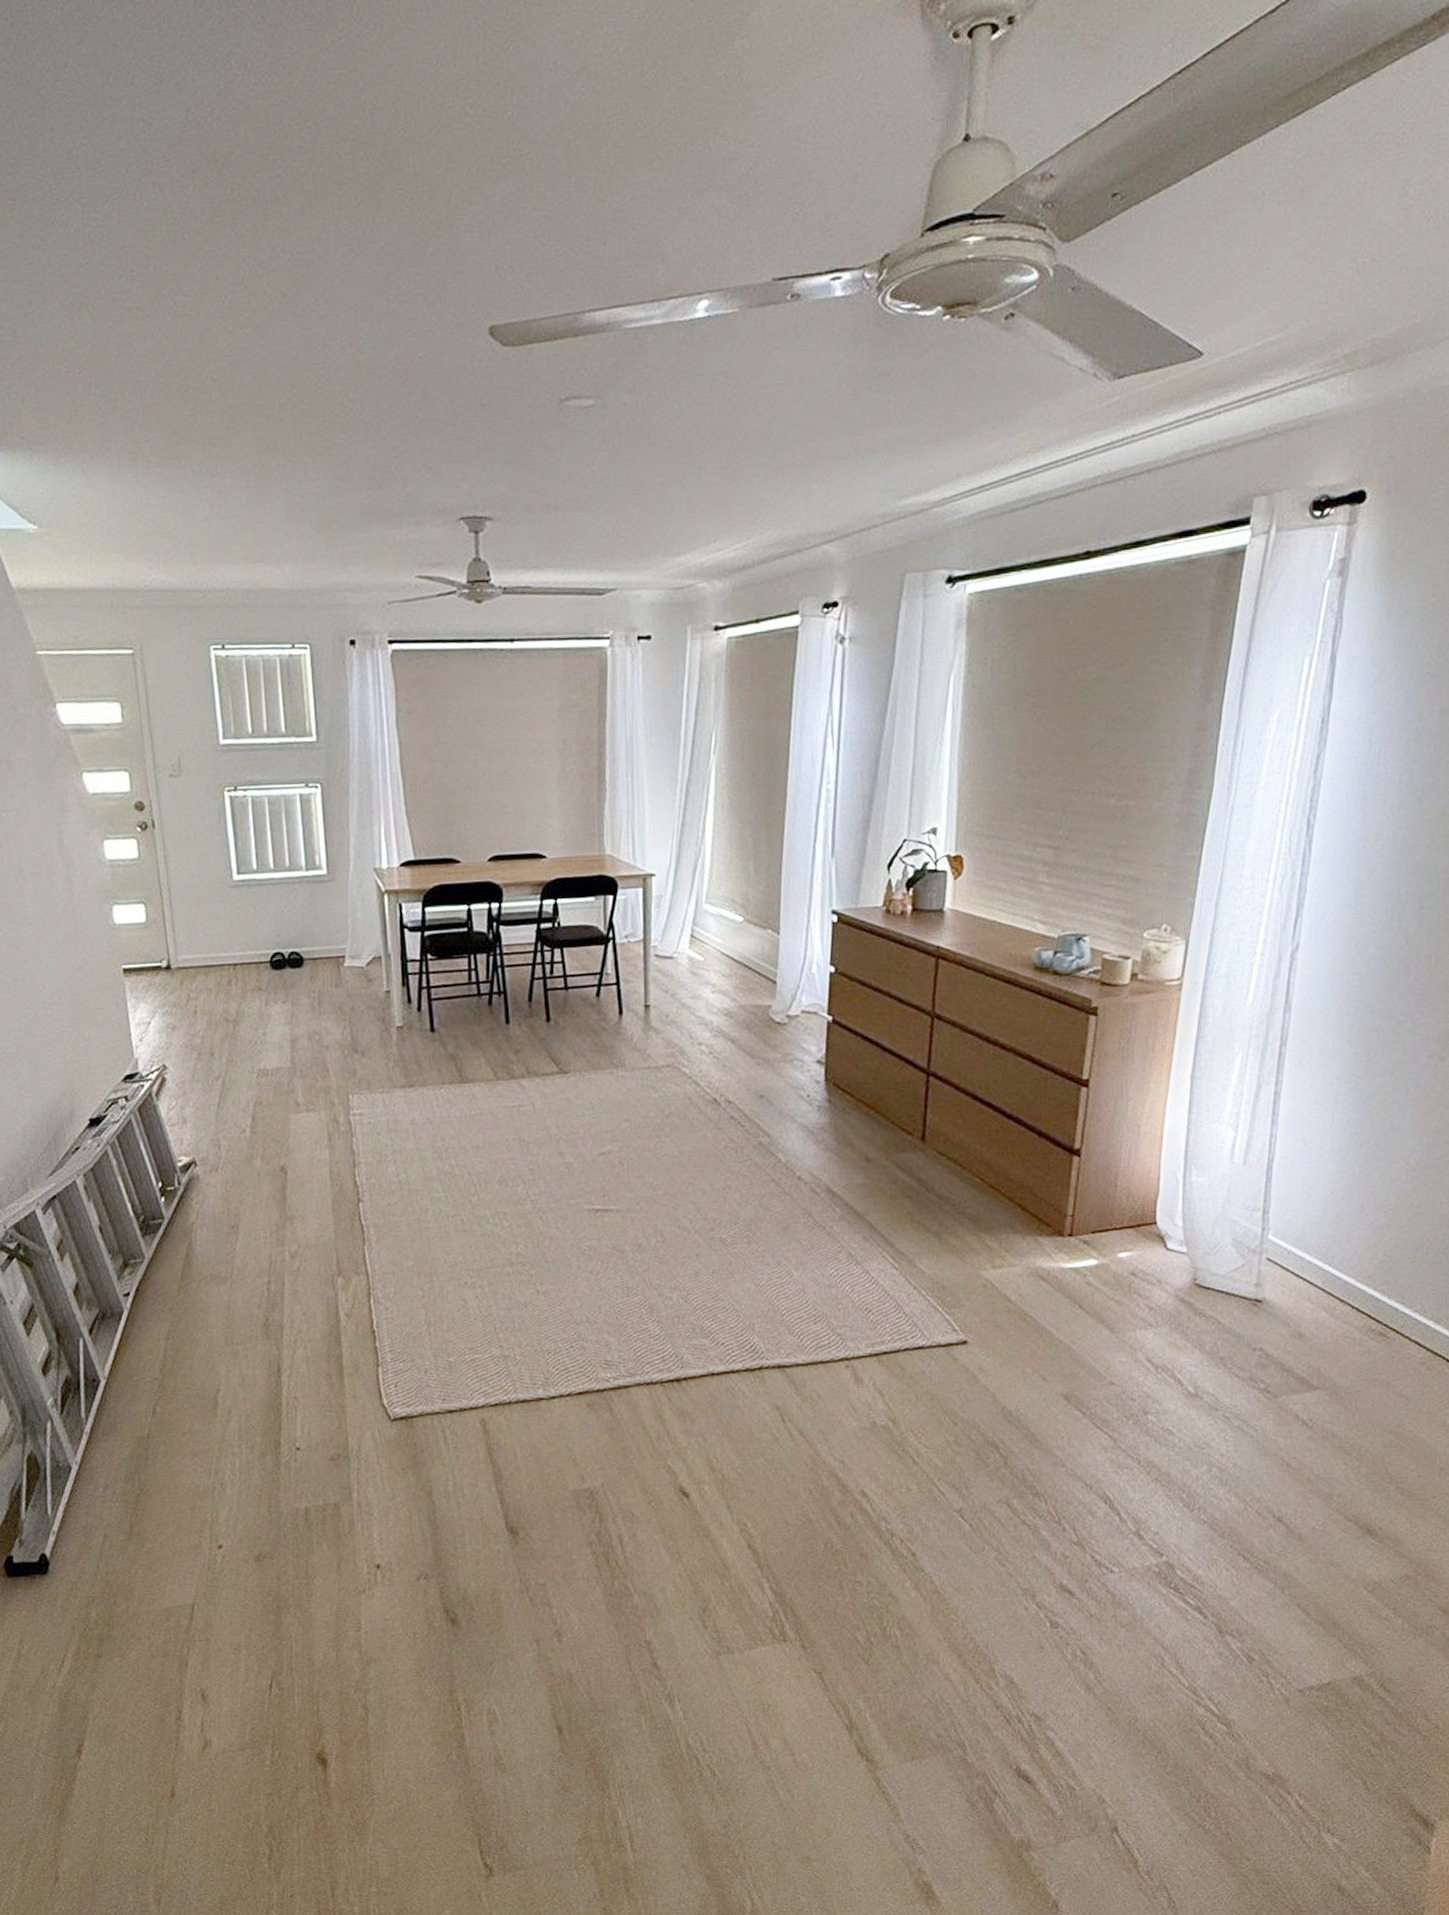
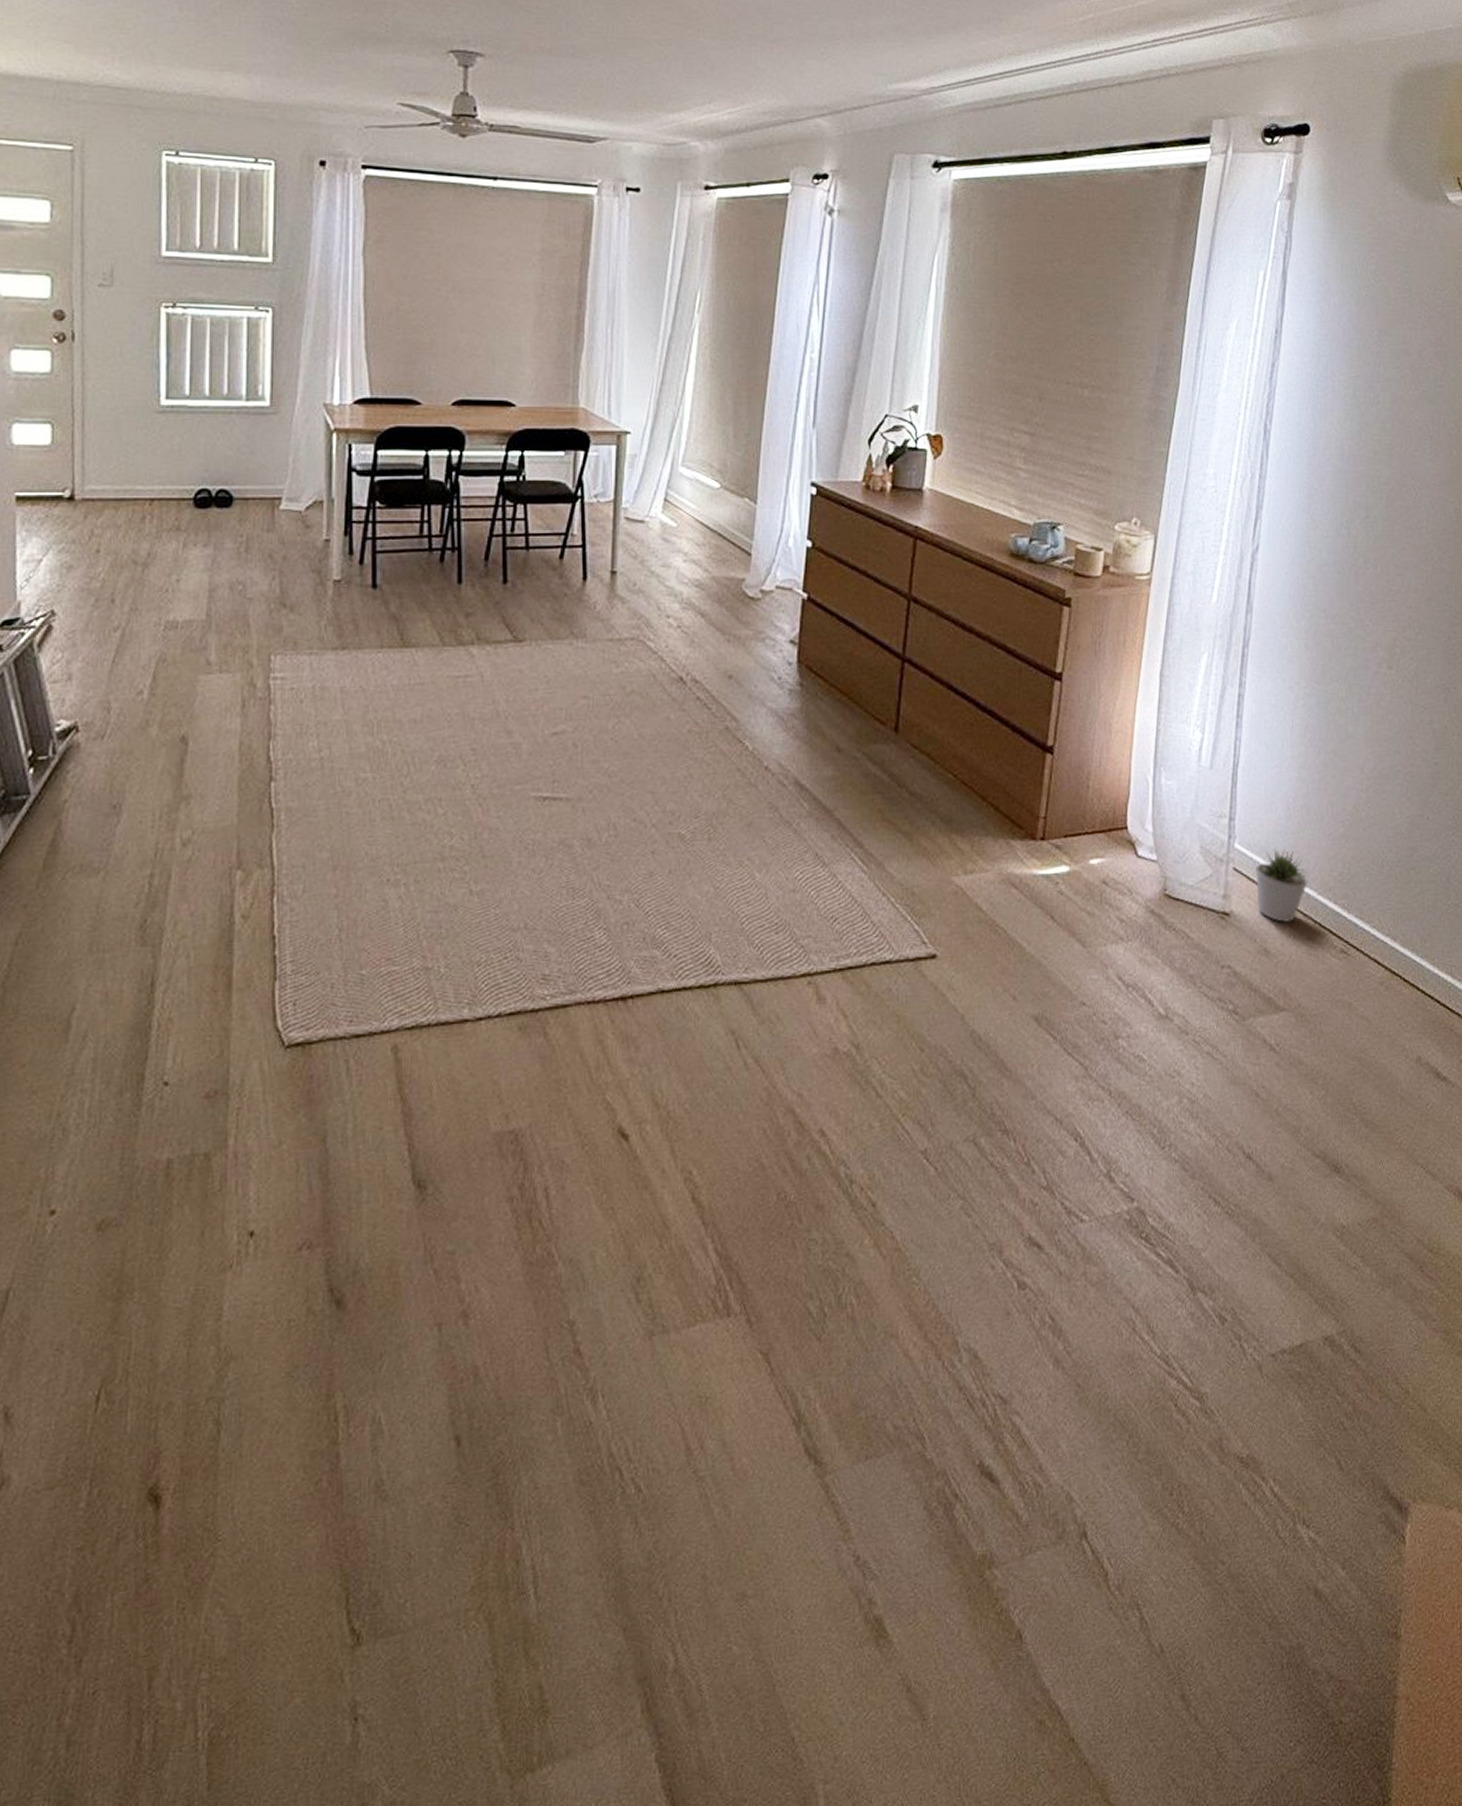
potted plant: none [1289,1239,1347,1309] -> present [1254,848,1309,923]

